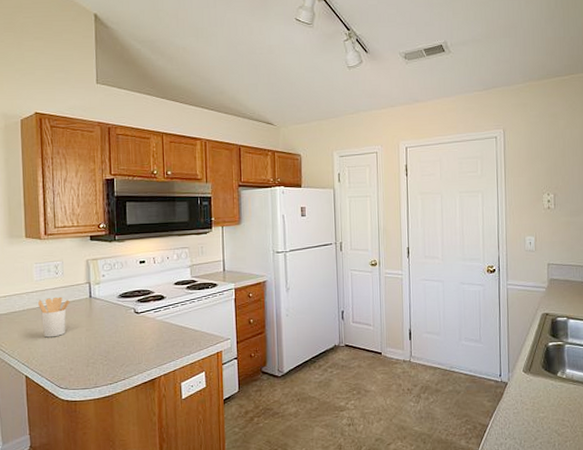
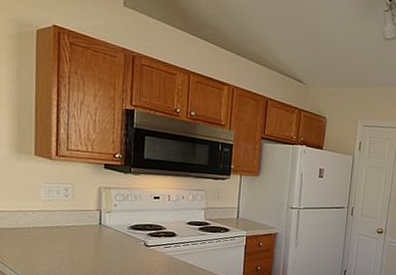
utensil holder: present [38,296,70,338] -> none [45,219,79,258]

